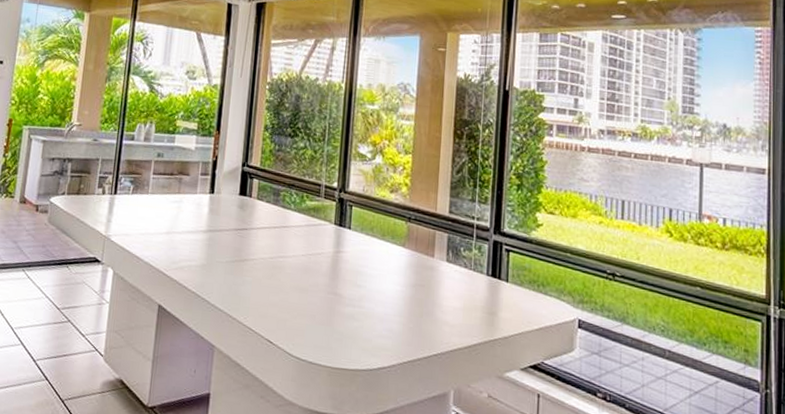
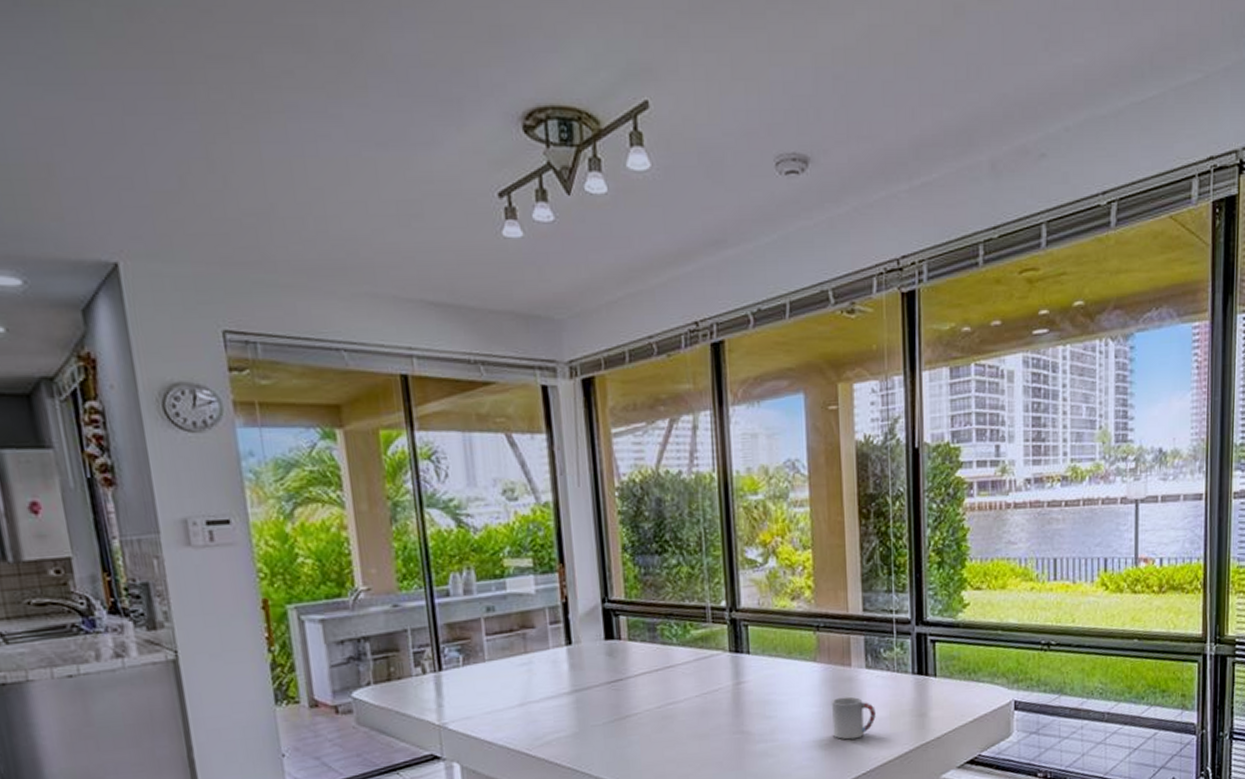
cup: none [412,282,451,322] -> present [832,696,876,740]

